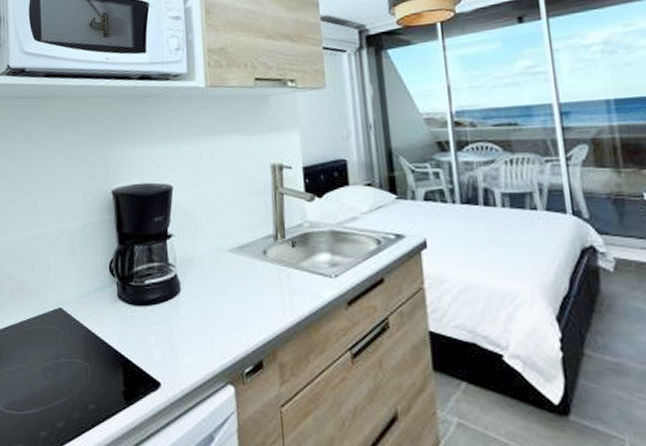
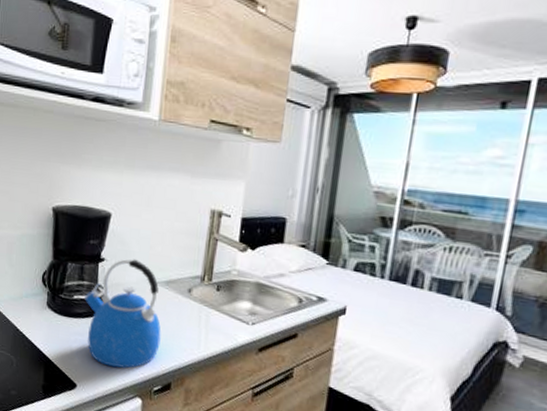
kettle: none [157,229,244,354] -> present [85,259,161,369]

